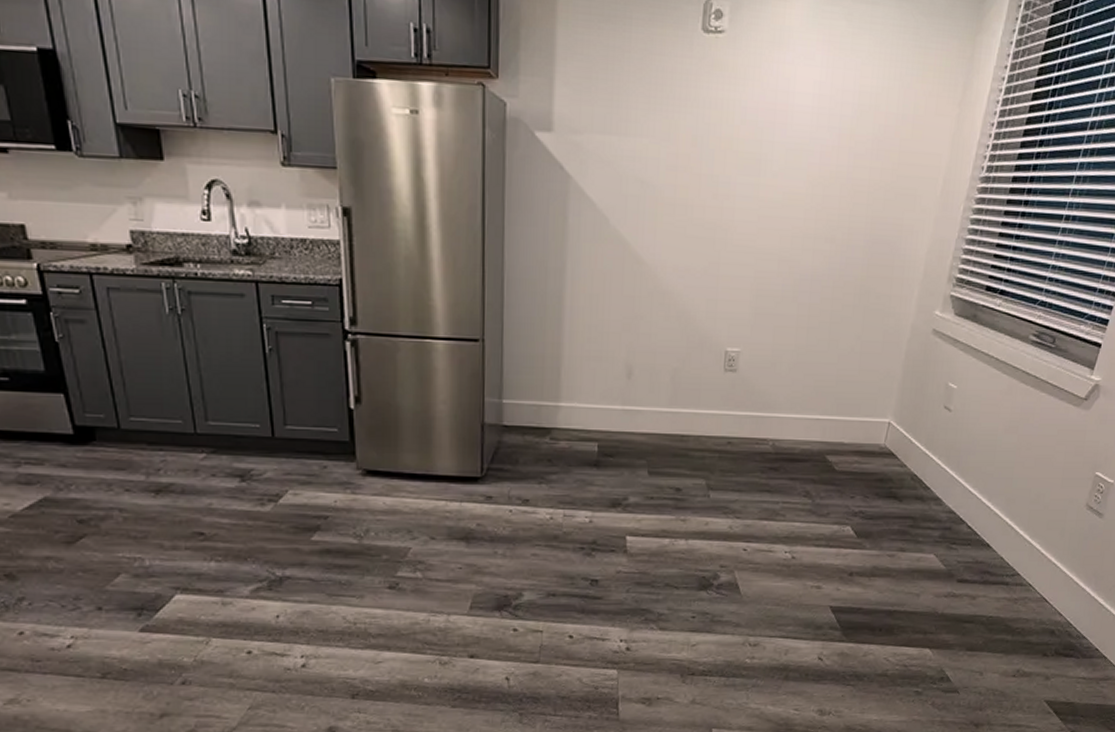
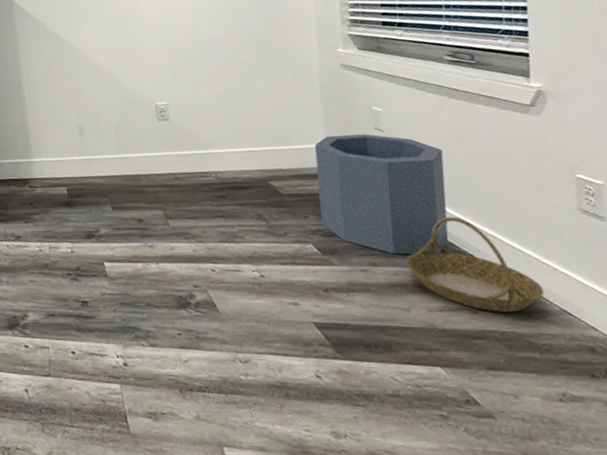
trash can: none [865,410,996,541] -> present [314,134,449,255]
basket: none [930,505,1035,599] -> present [405,216,545,312]

